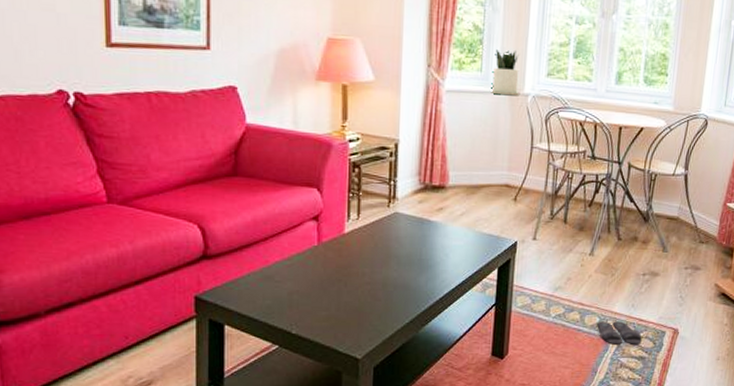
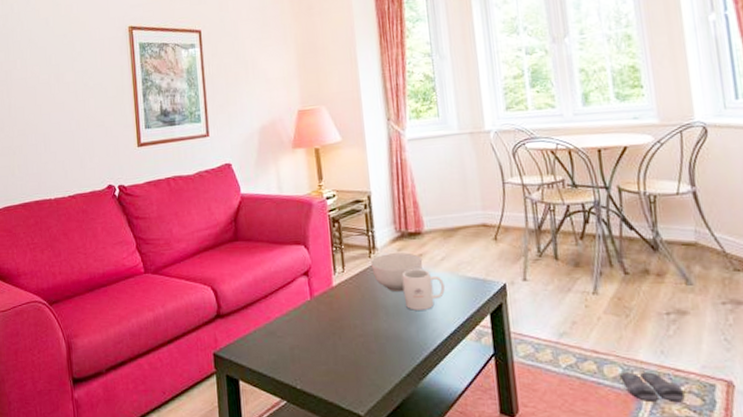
bowl: none [389,204,443,242] -> present [371,253,423,291]
mug: none [418,222,460,262] -> present [402,269,445,310]
planter: present [489,50,519,96] -> none [450,92,480,137]

